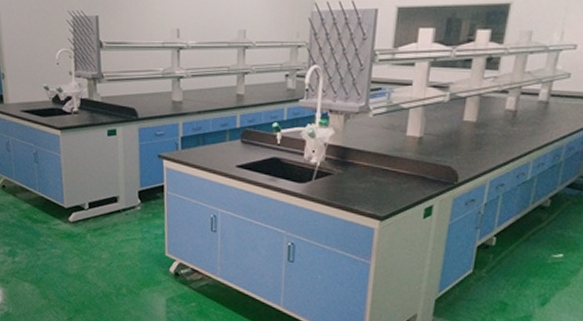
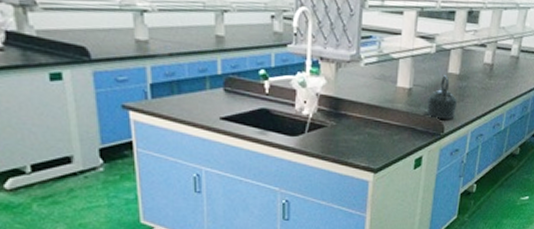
kettle: none [438,123,475,168] -> present [426,75,458,119]

